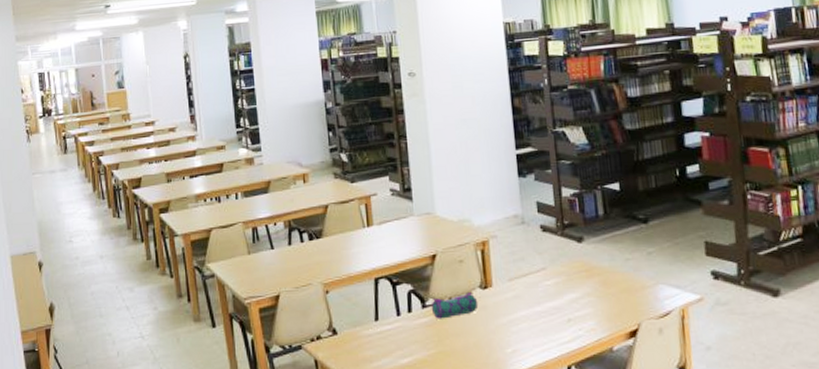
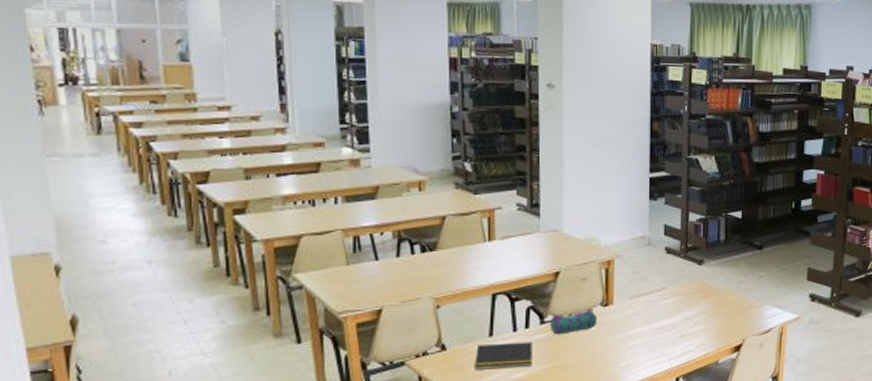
notepad: none [363,326,418,355] -> present [474,342,533,370]

